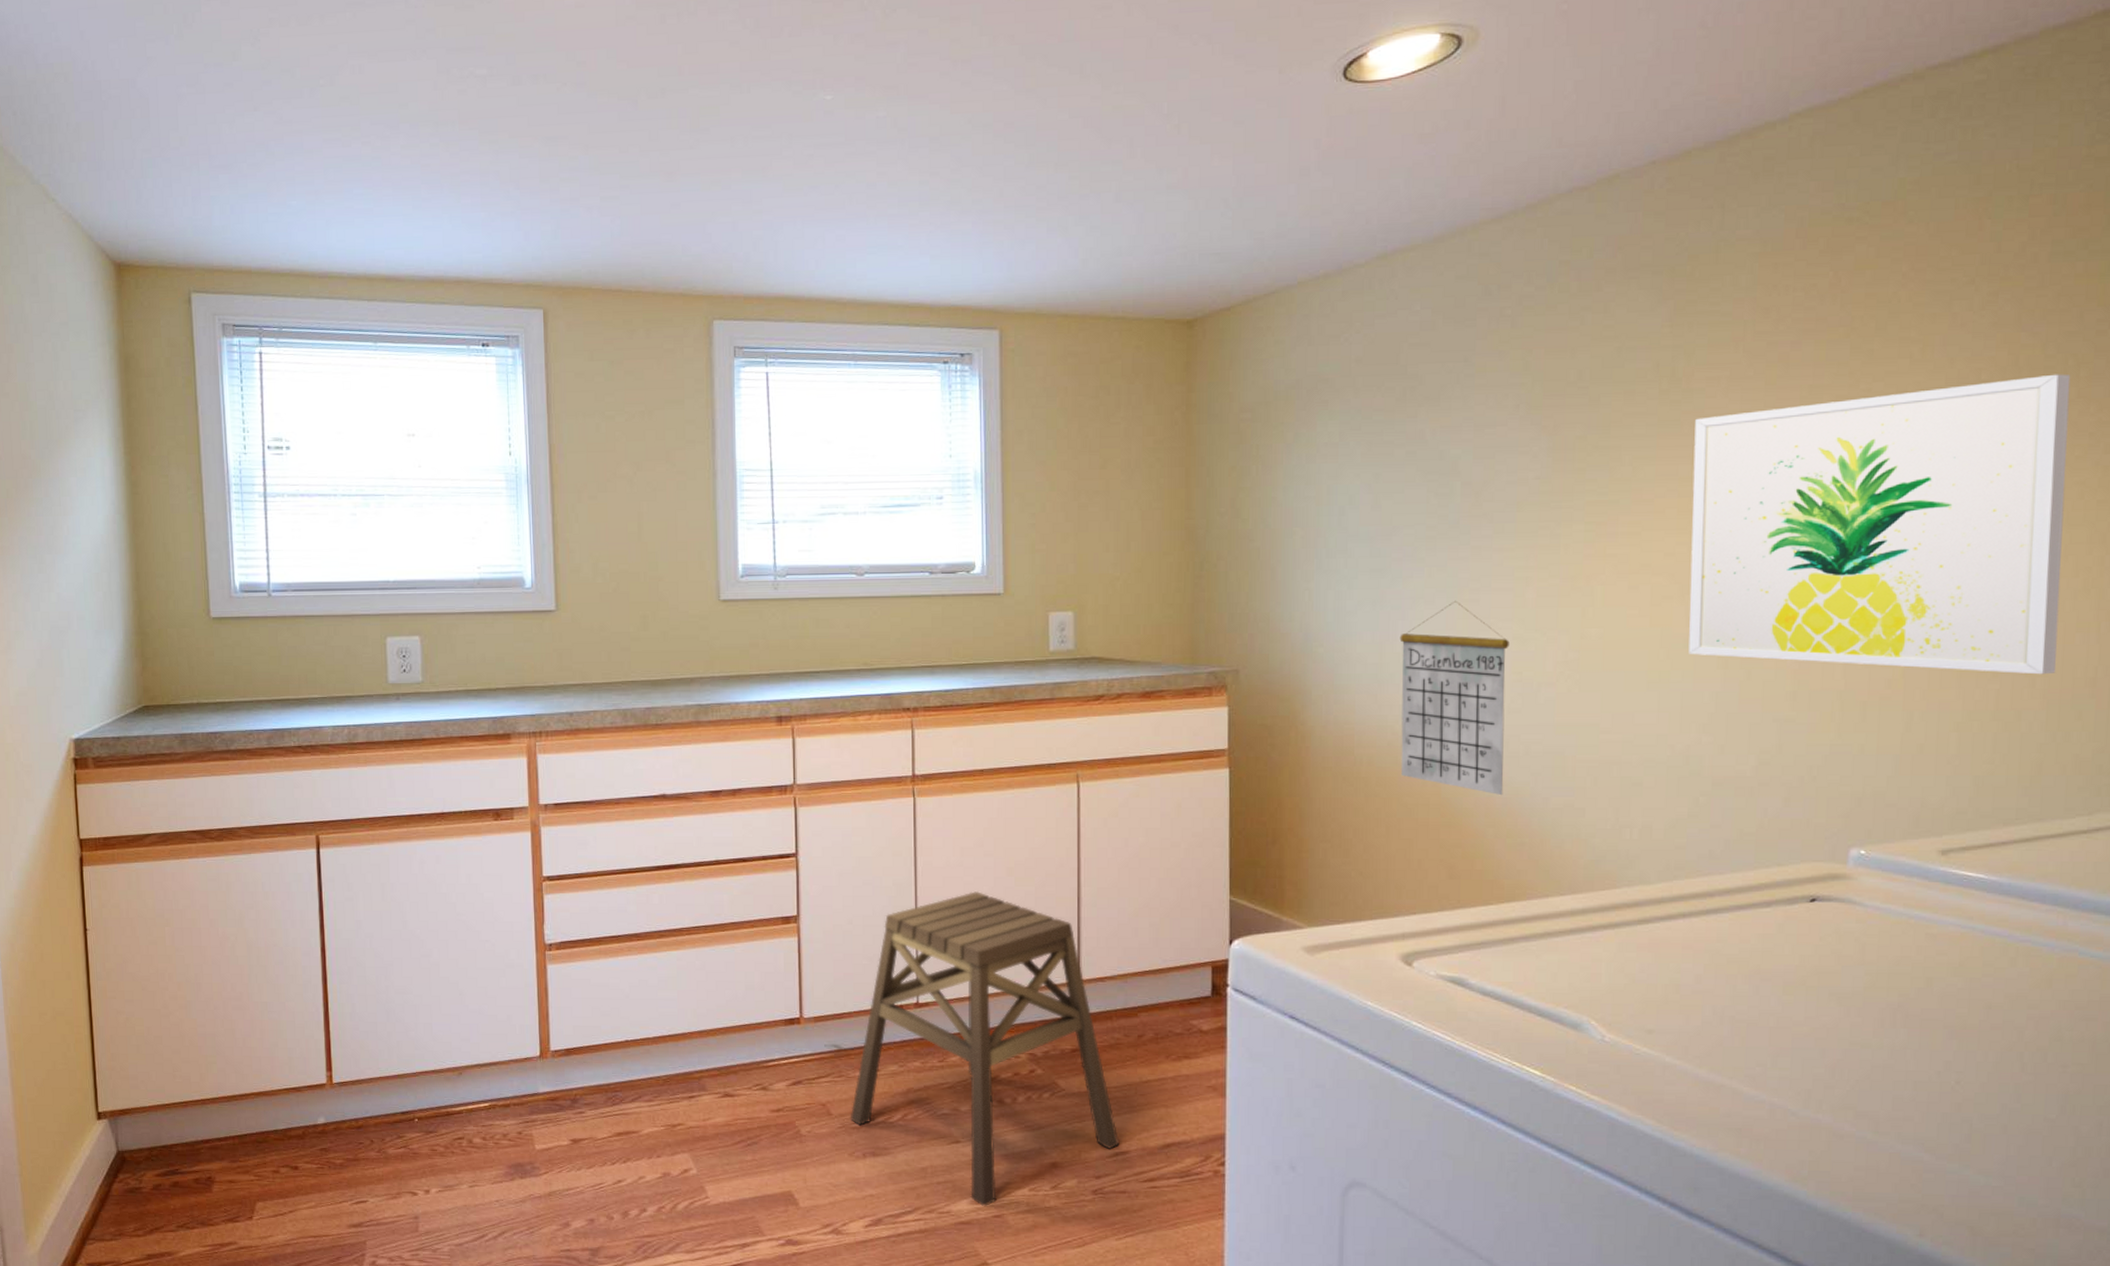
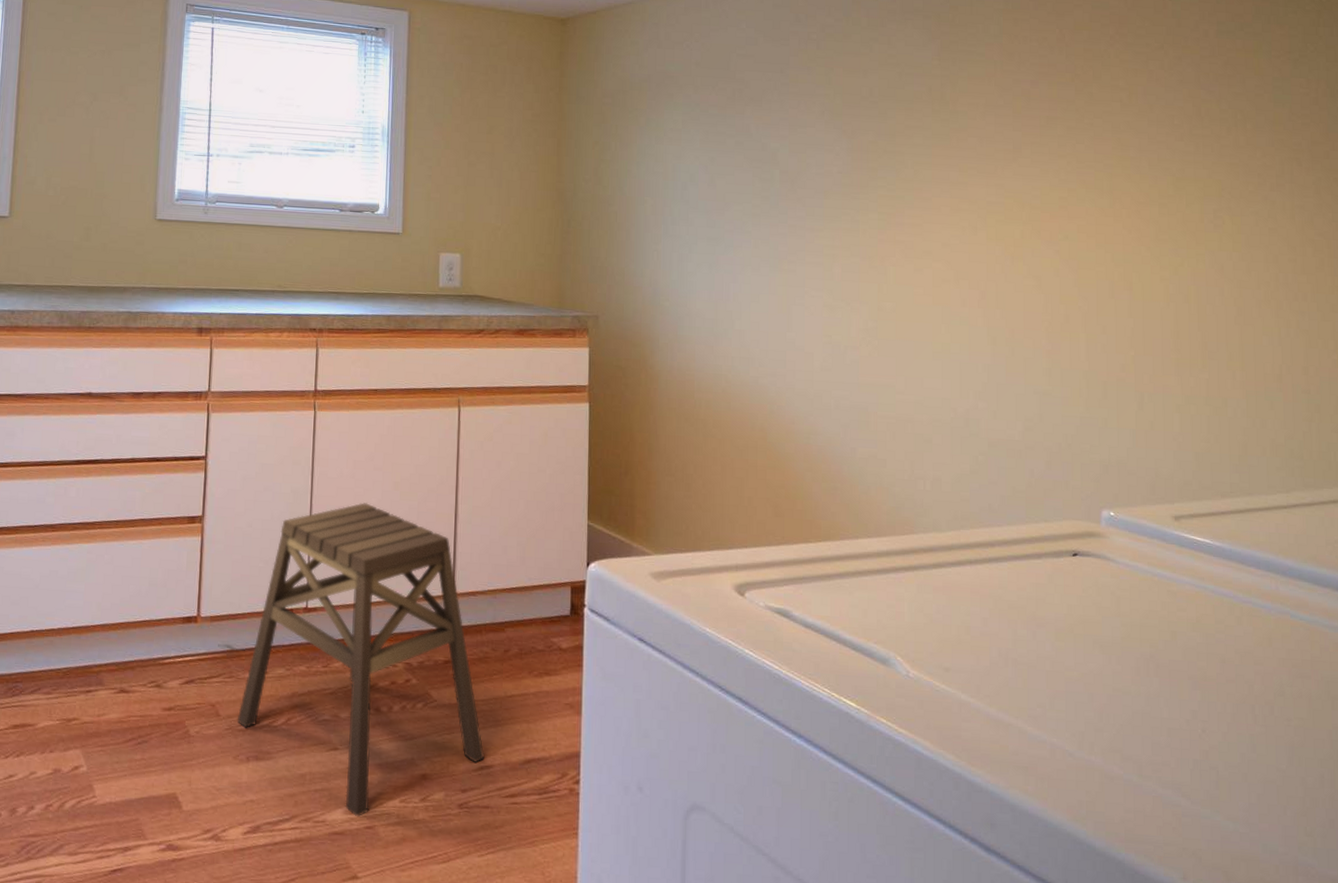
calendar: present [1399,600,1510,796] -> none [731,269,821,444]
wall art: present [1688,374,2071,675] -> none [961,124,1251,369]

